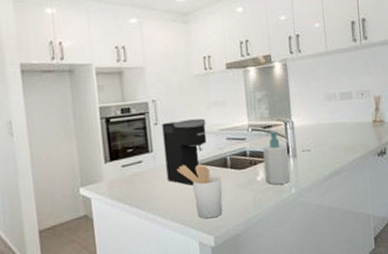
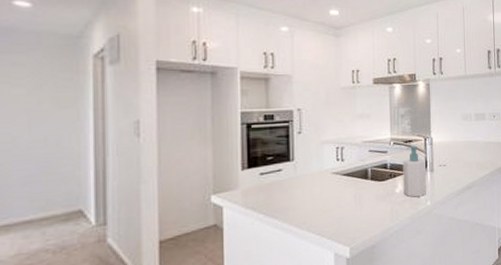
coffee maker: present [162,118,207,186] -> none [305,130,350,196]
utensil holder: present [176,164,223,219] -> none [317,175,361,230]

